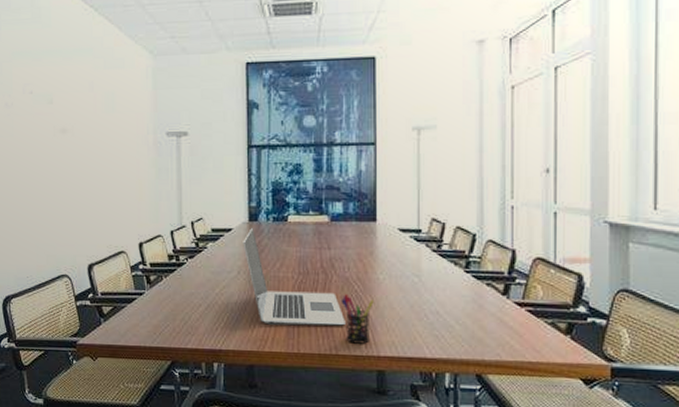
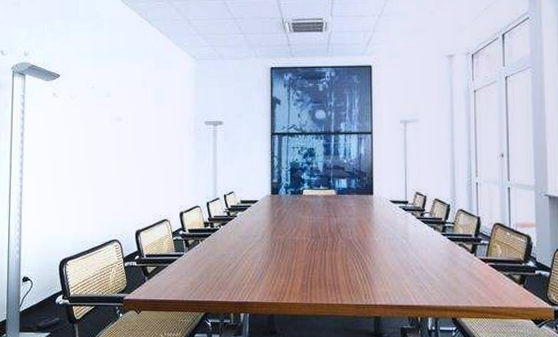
laptop: present [243,228,346,326] -> none [266,200,349,281]
pen holder: present [341,294,374,344] -> none [345,254,371,295]

